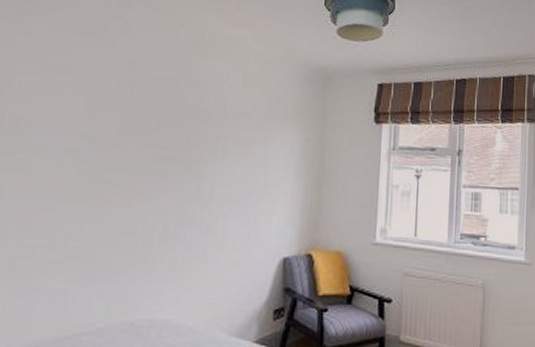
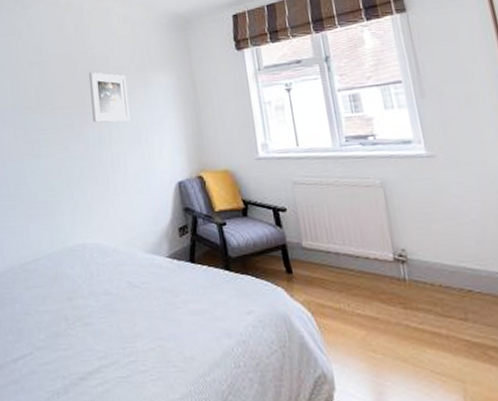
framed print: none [193,109,245,179] -> present [88,71,130,123]

